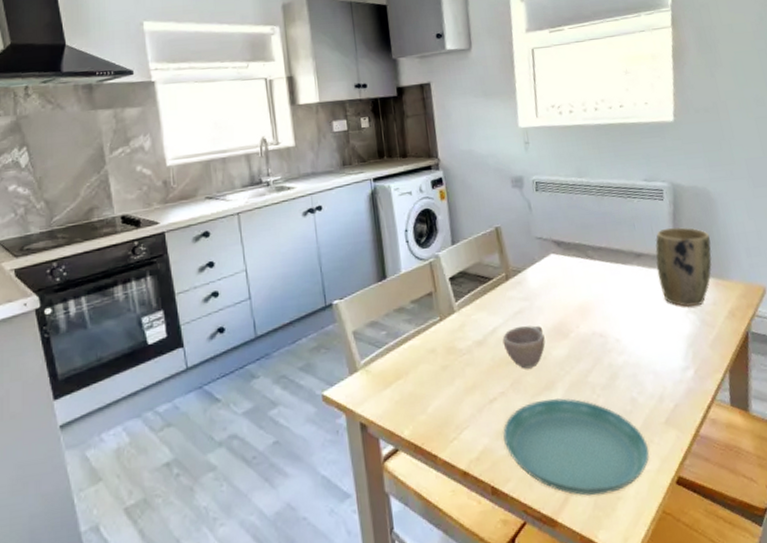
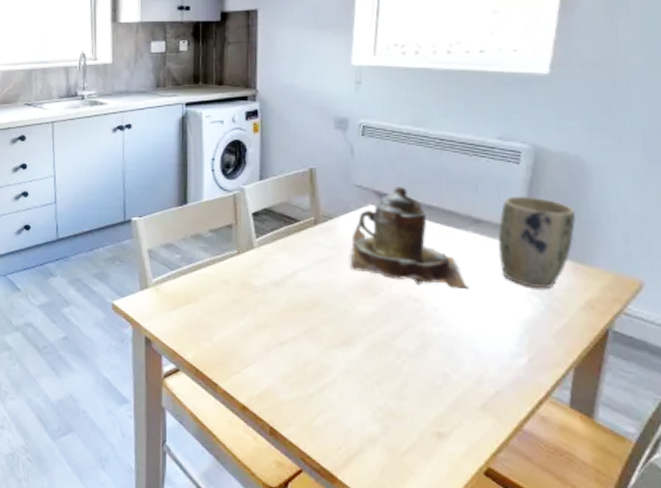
cup: present [502,325,546,369] -> none [302,274,350,319]
saucer: present [503,397,650,496] -> none [290,353,456,465]
teapot: none [540,233,641,321] -> present [350,186,469,290]

